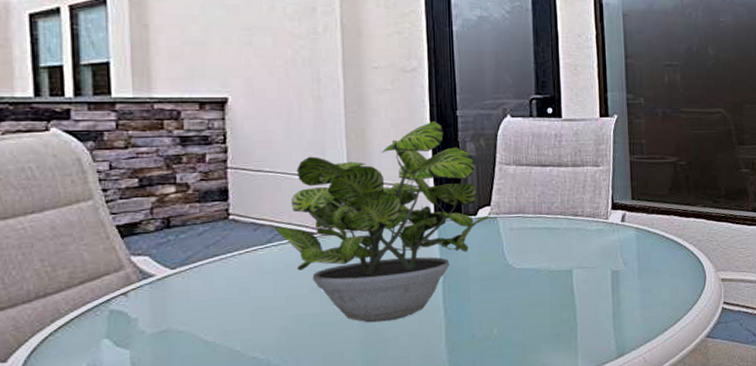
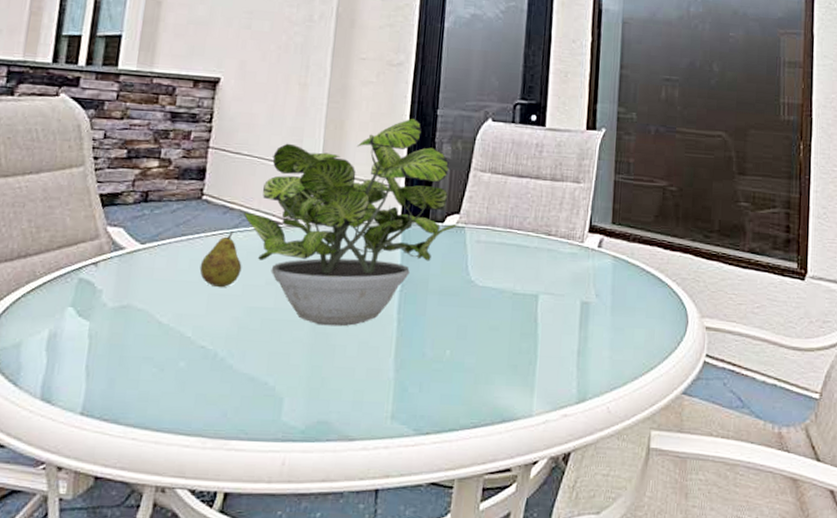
fruit: none [238,246,282,301] -> present [199,231,242,288]

